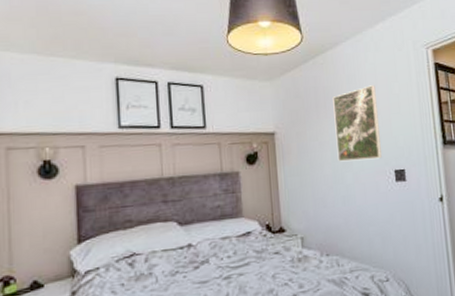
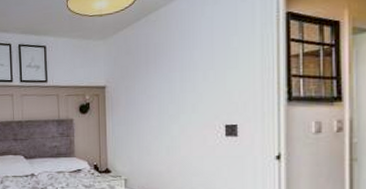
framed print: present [332,85,382,162] -> none [163,39,212,115]

